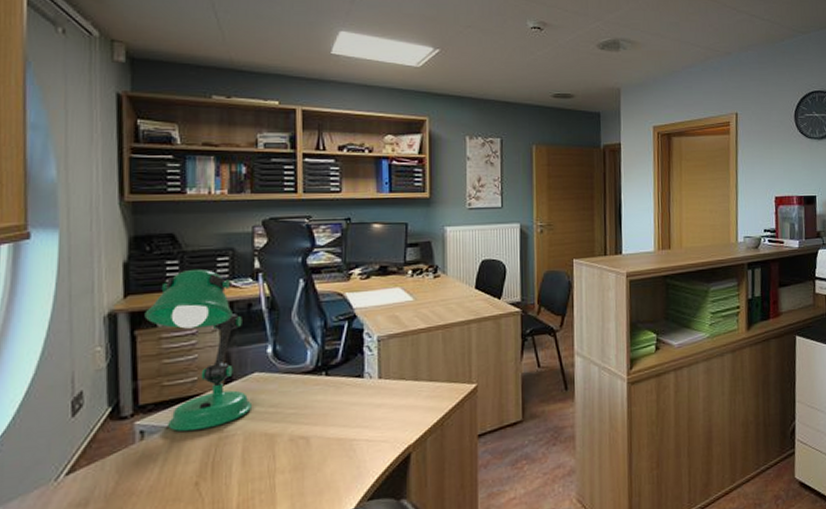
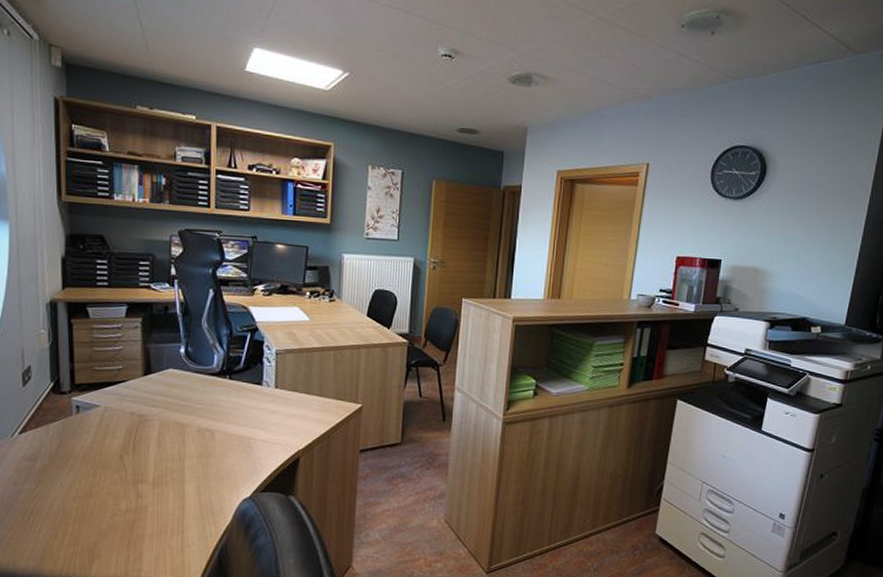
desk lamp: present [144,268,253,432] -> none [79,269,168,412]

